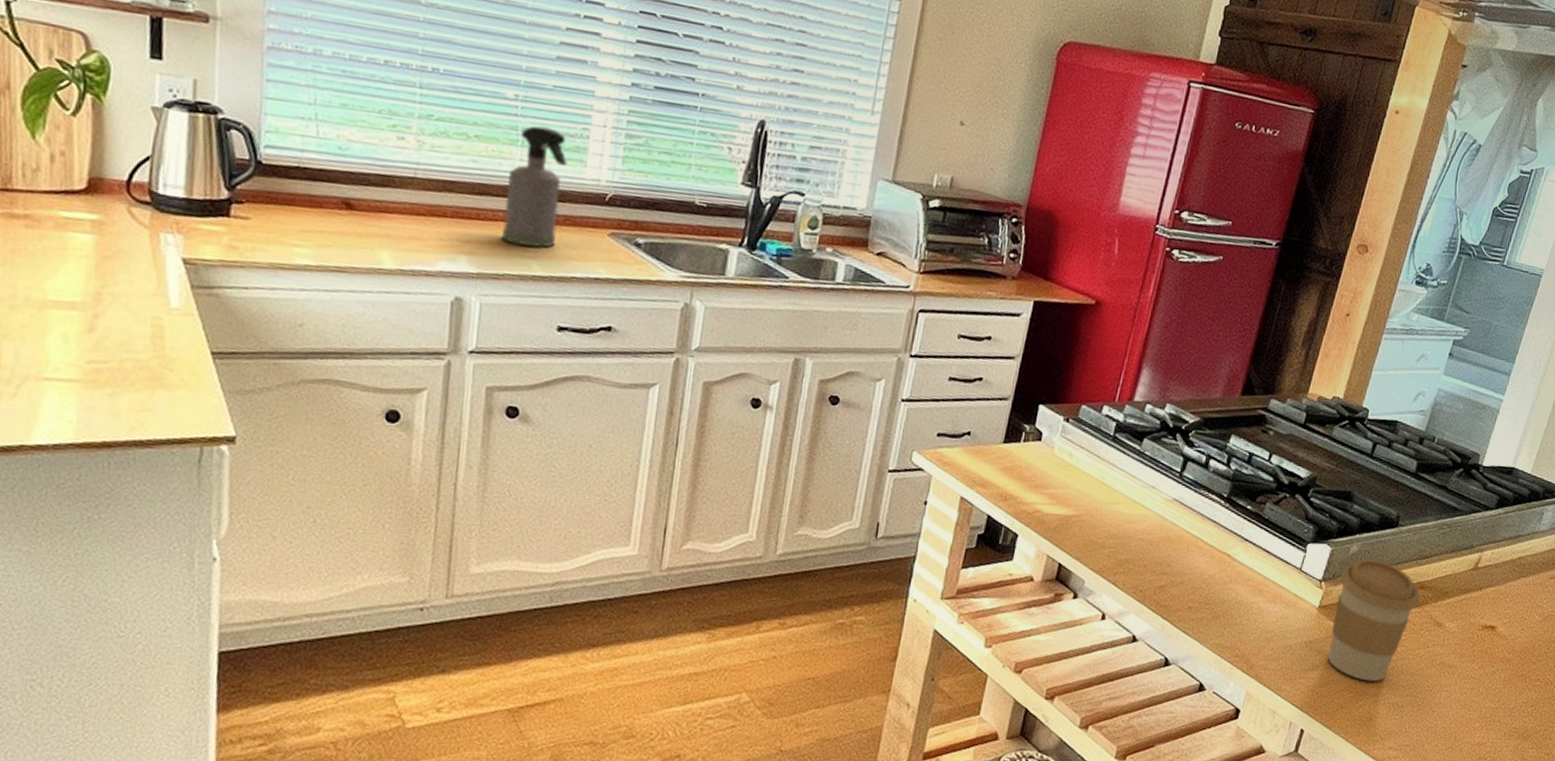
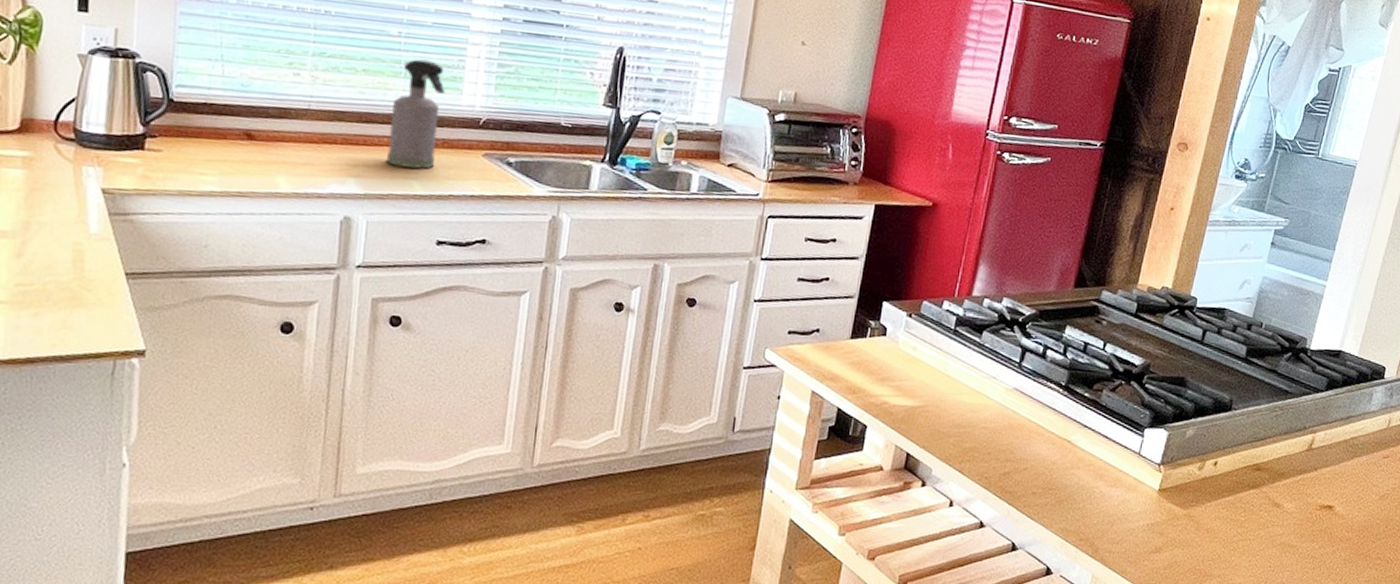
coffee cup: present [1328,558,1420,682] -> none [1170,442,1257,563]

